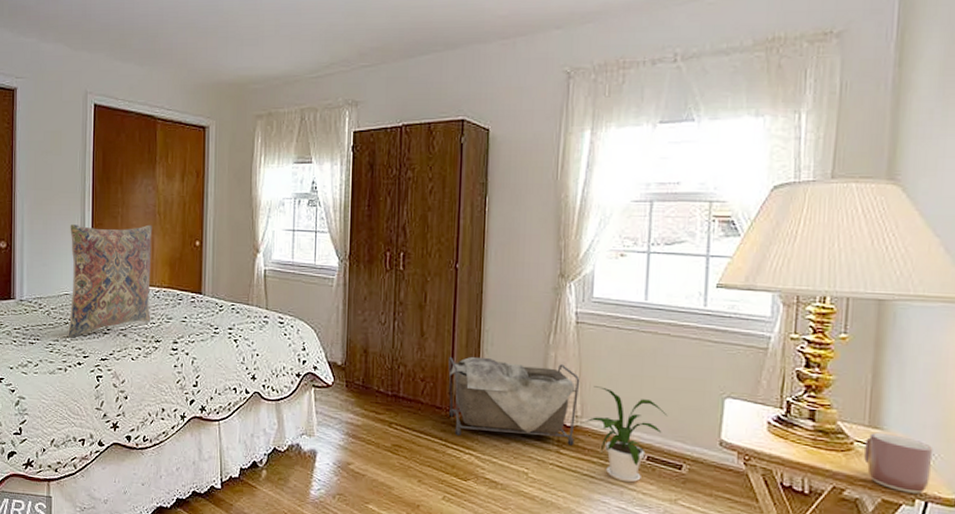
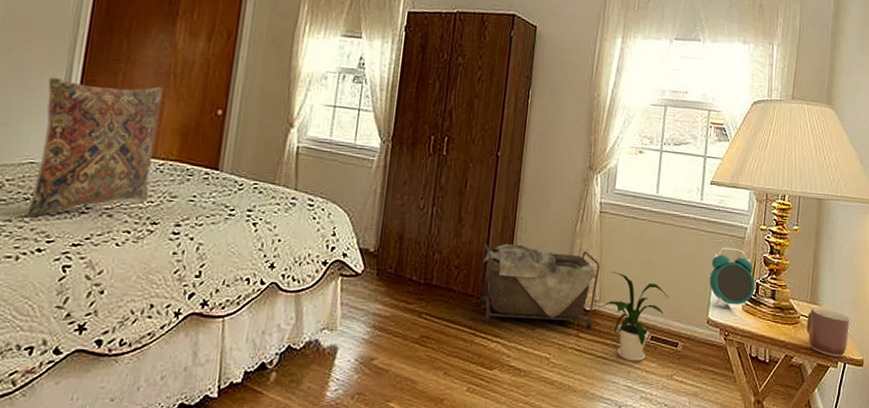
alarm clock: none [720,359,785,433] -> present [709,247,755,311]

